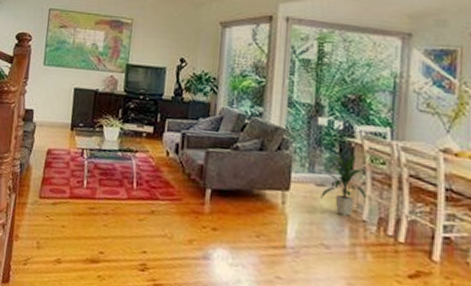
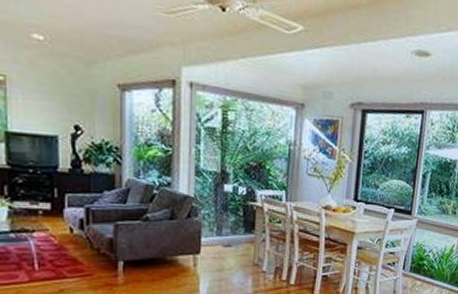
indoor plant: present [321,155,369,216] -> none [228,218,268,269]

